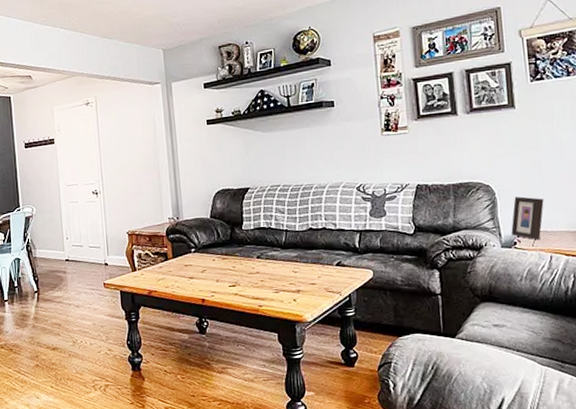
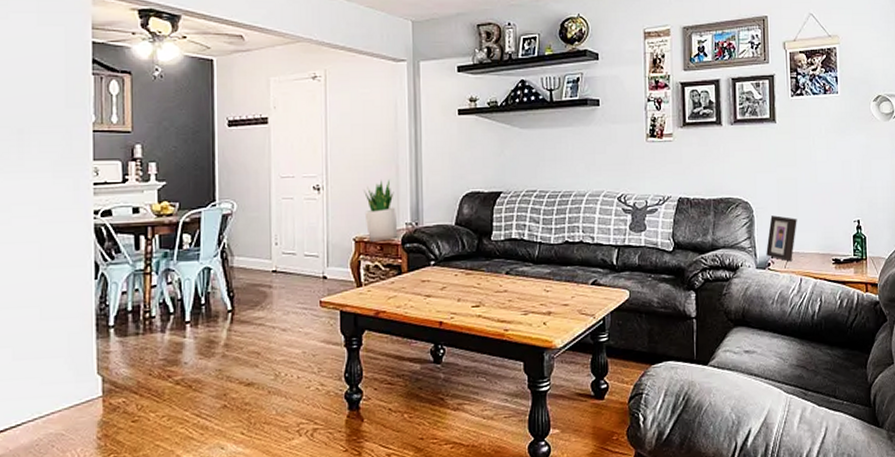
planter: none [133,183,163,234] -> present [364,180,398,242]

